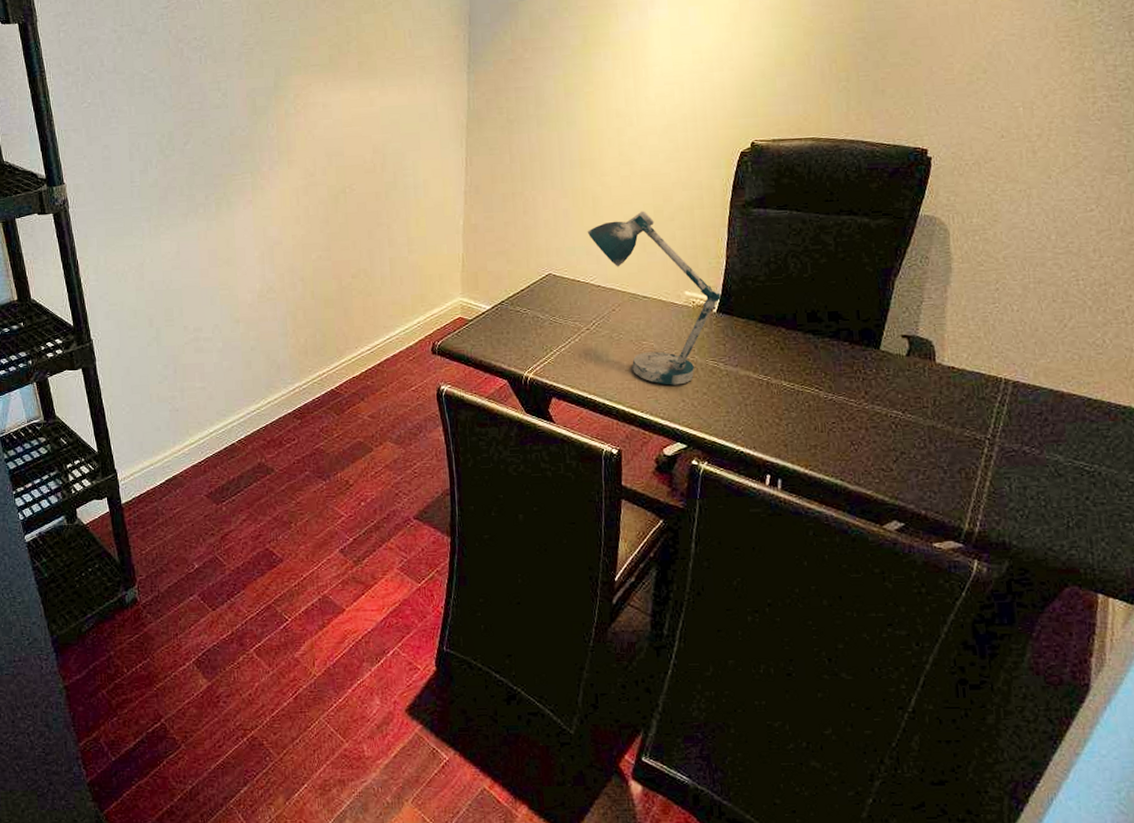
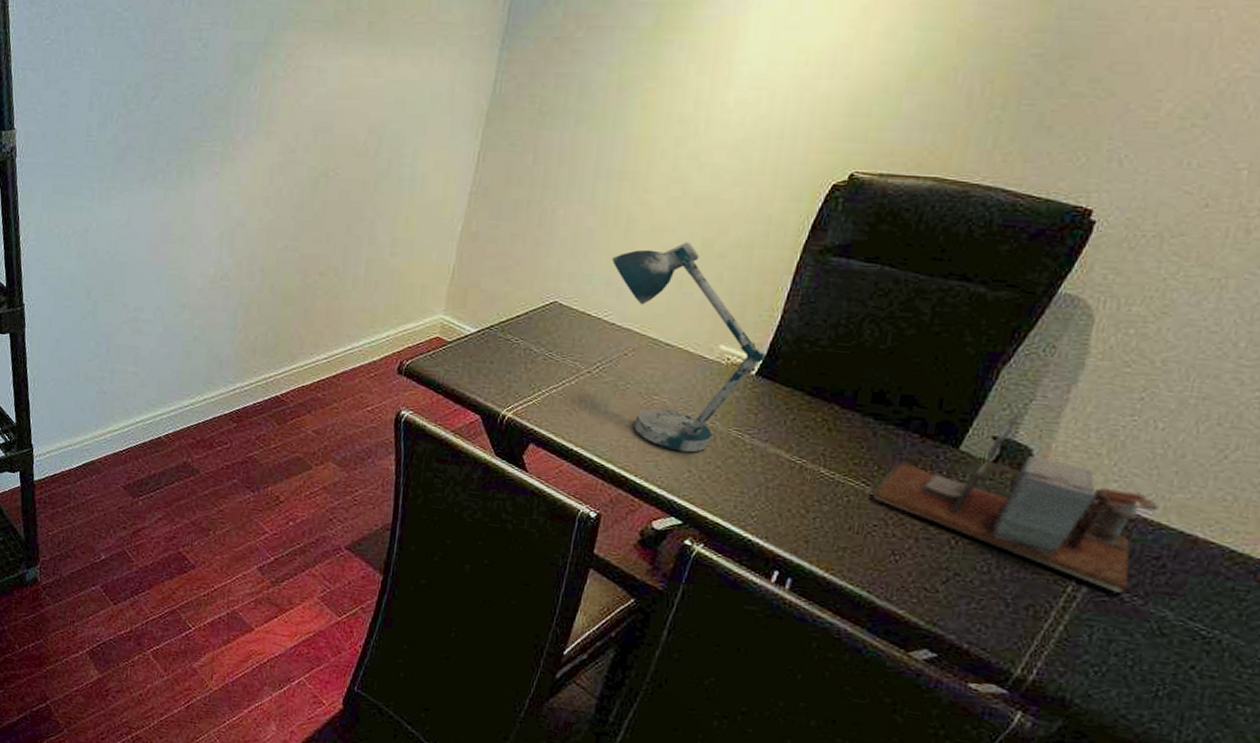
desk organizer: none [824,313,1031,447] -> present [871,413,1160,593]

